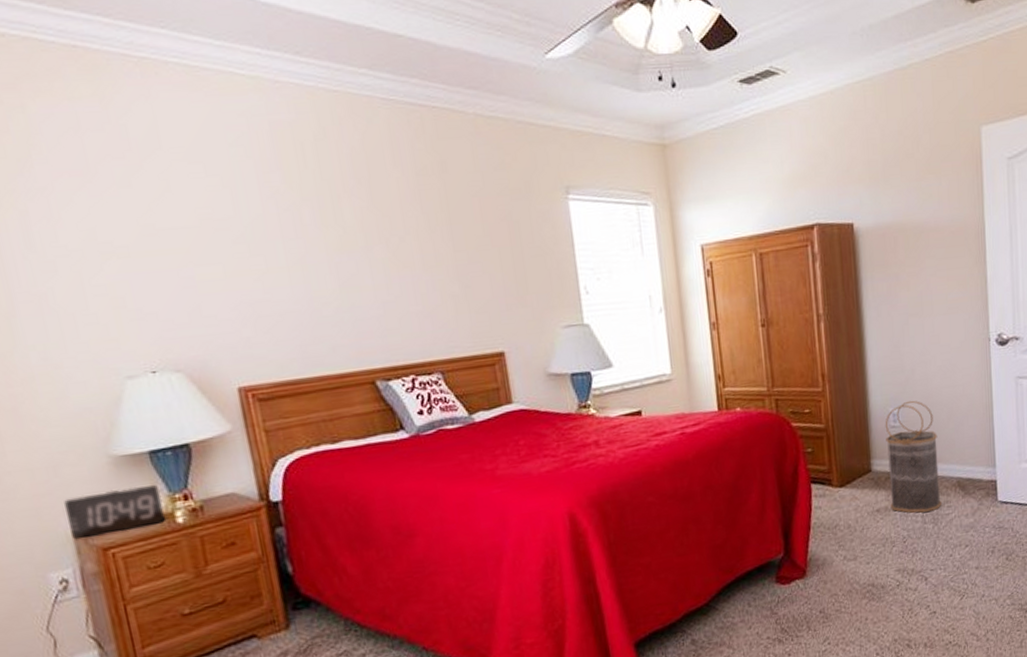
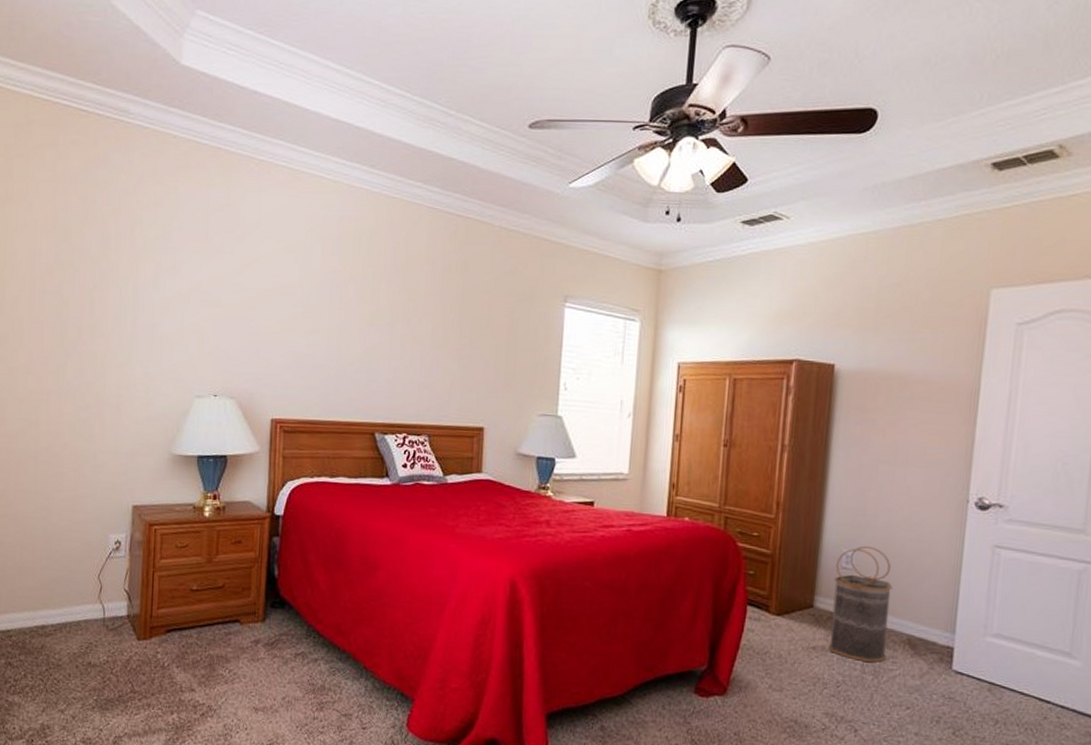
alarm clock: present [64,485,165,539] -> none [132,480,199,514]

